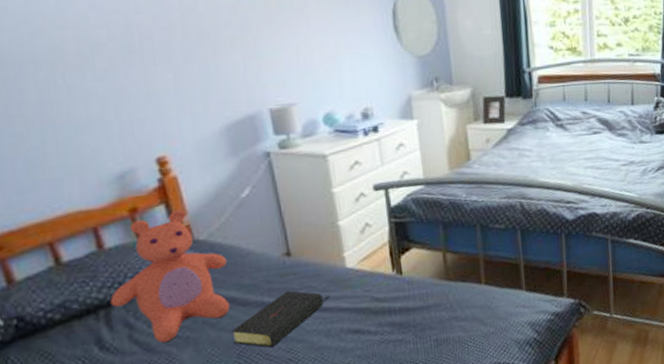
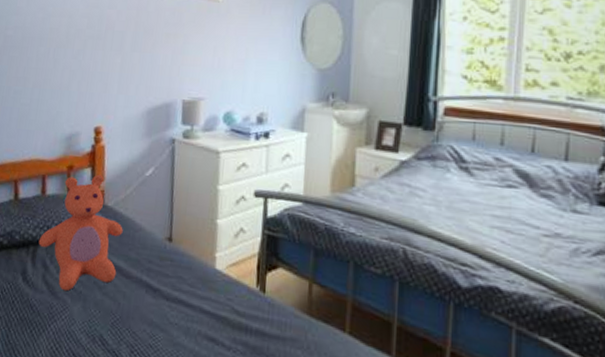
bible: present [232,291,331,348] -> none [111,275,197,328]

